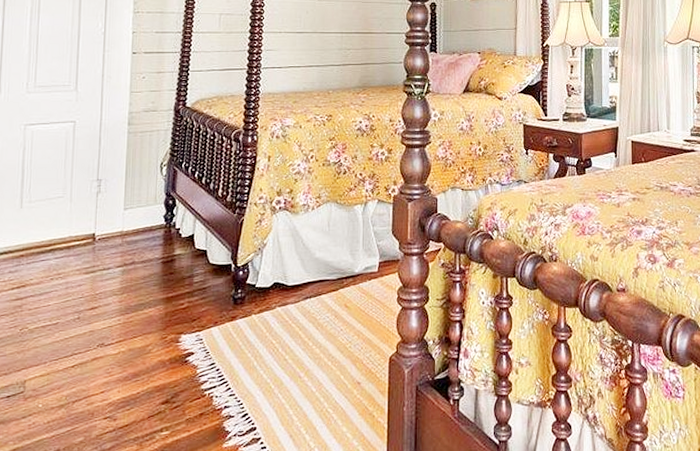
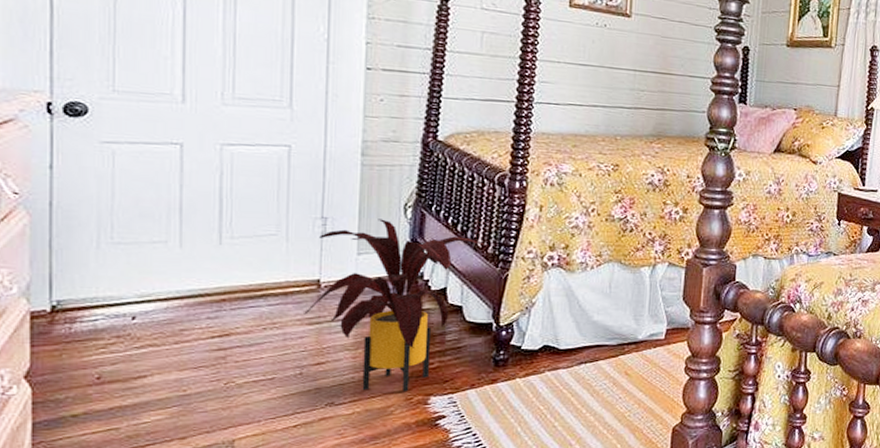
house plant: none [82,177,228,332] -> present [304,219,489,392]

